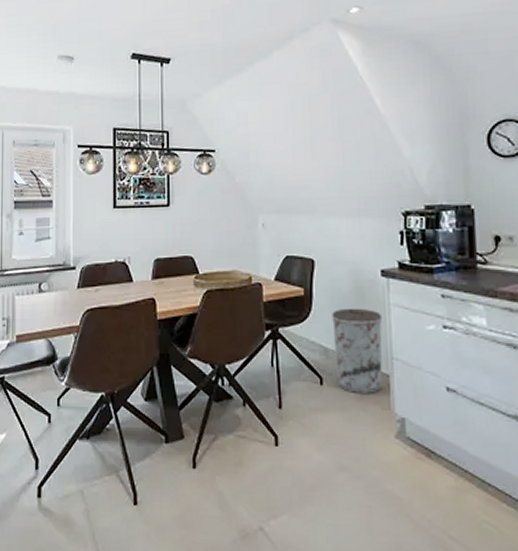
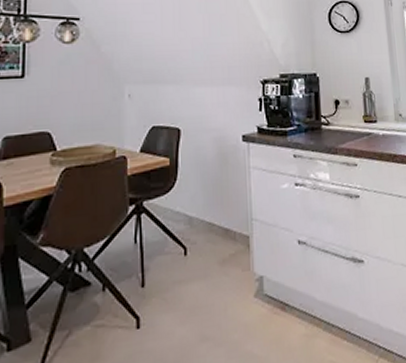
trash can: present [332,308,383,393] -> none [197,173,243,259]

